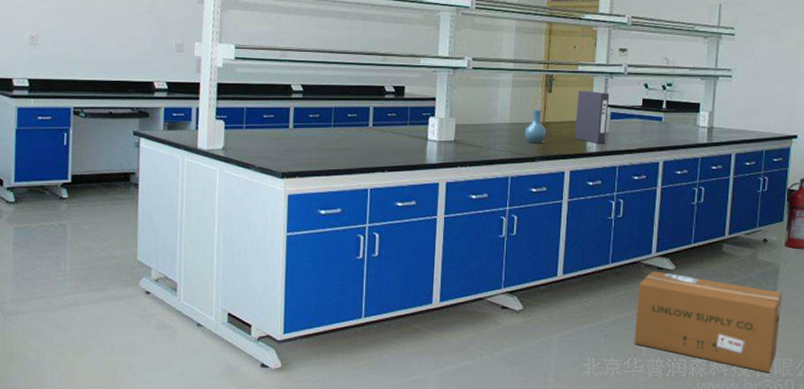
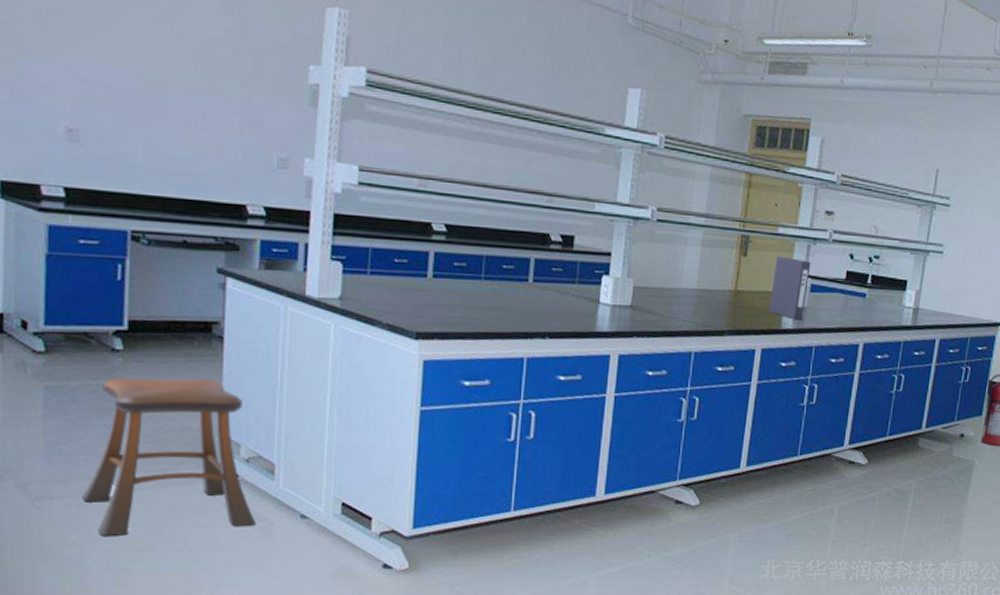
stool: none [39,217,164,343] -> present [82,377,256,537]
flask: present [524,109,547,144] -> none [713,274,739,315]
box: present [634,271,783,374] -> none [818,465,975,577]

